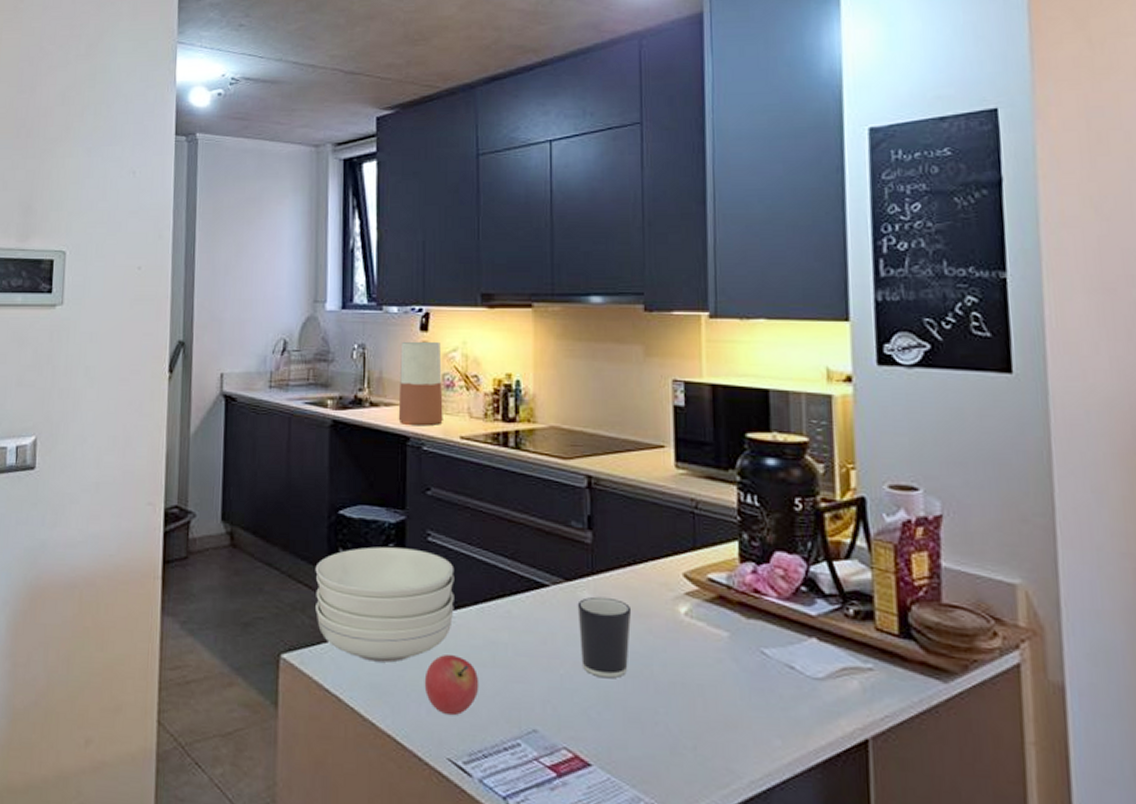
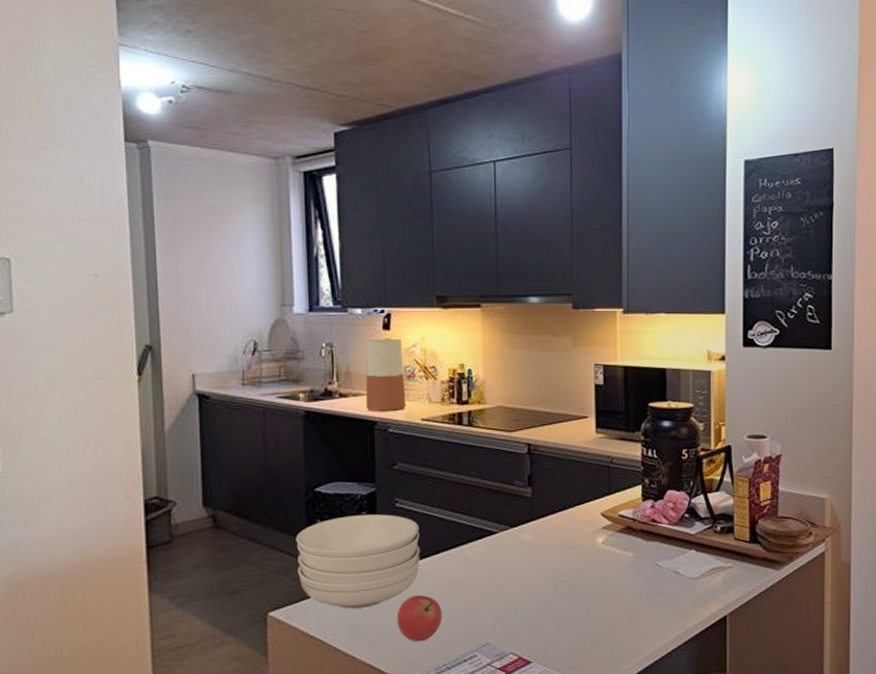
mug: present [577,596,632,679] -> none [520,536,562,598]

